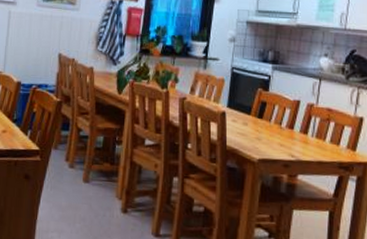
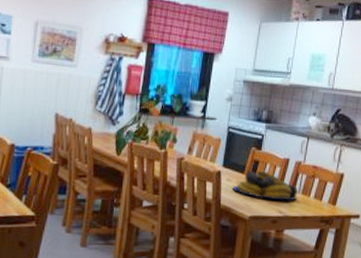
fruit bowl: none [238,111,312,145] -> present [232,170,299,201]

